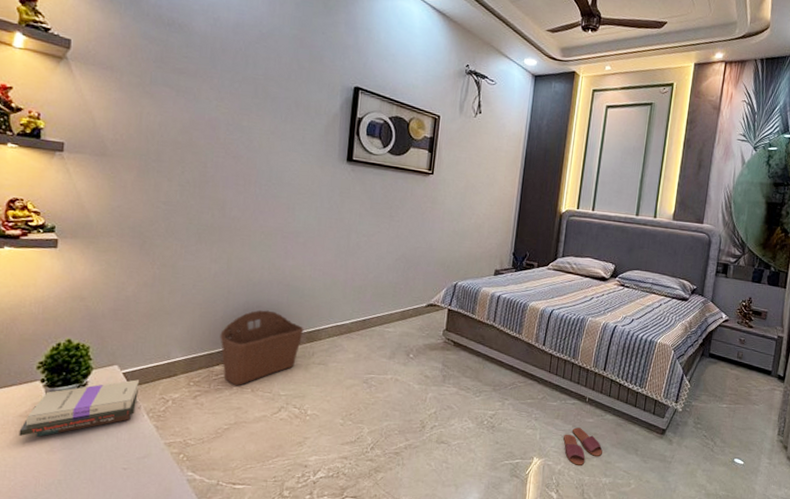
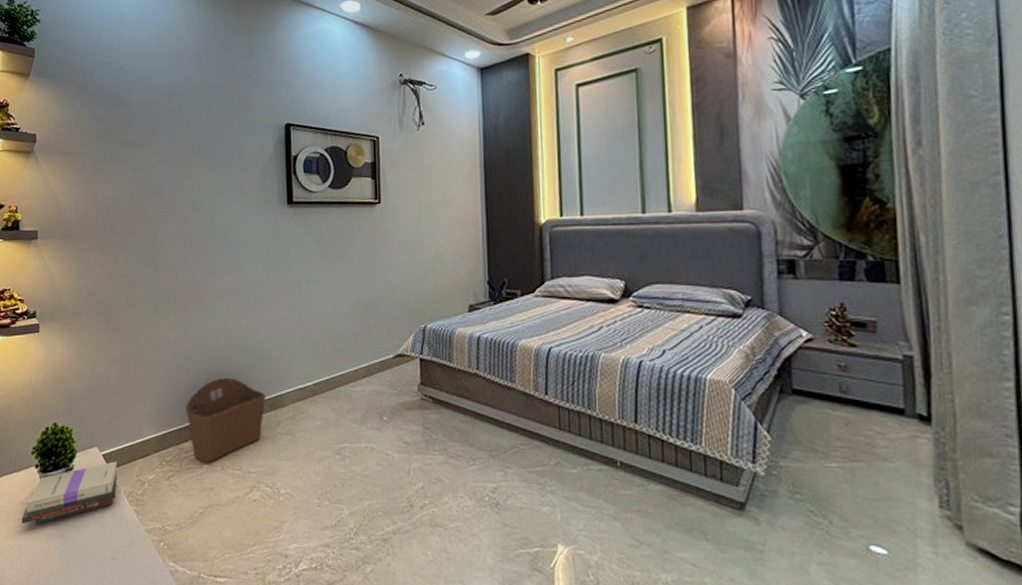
slippers: present [563,427,603,465] -> none [594,503,654,556]

